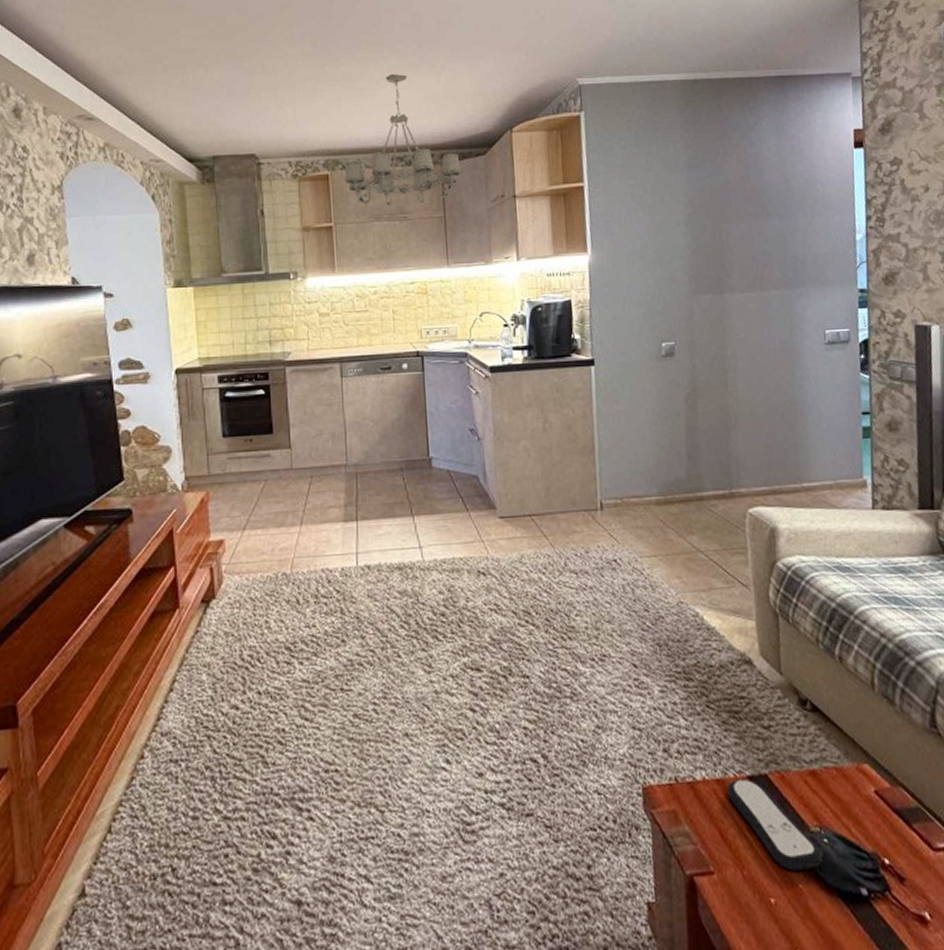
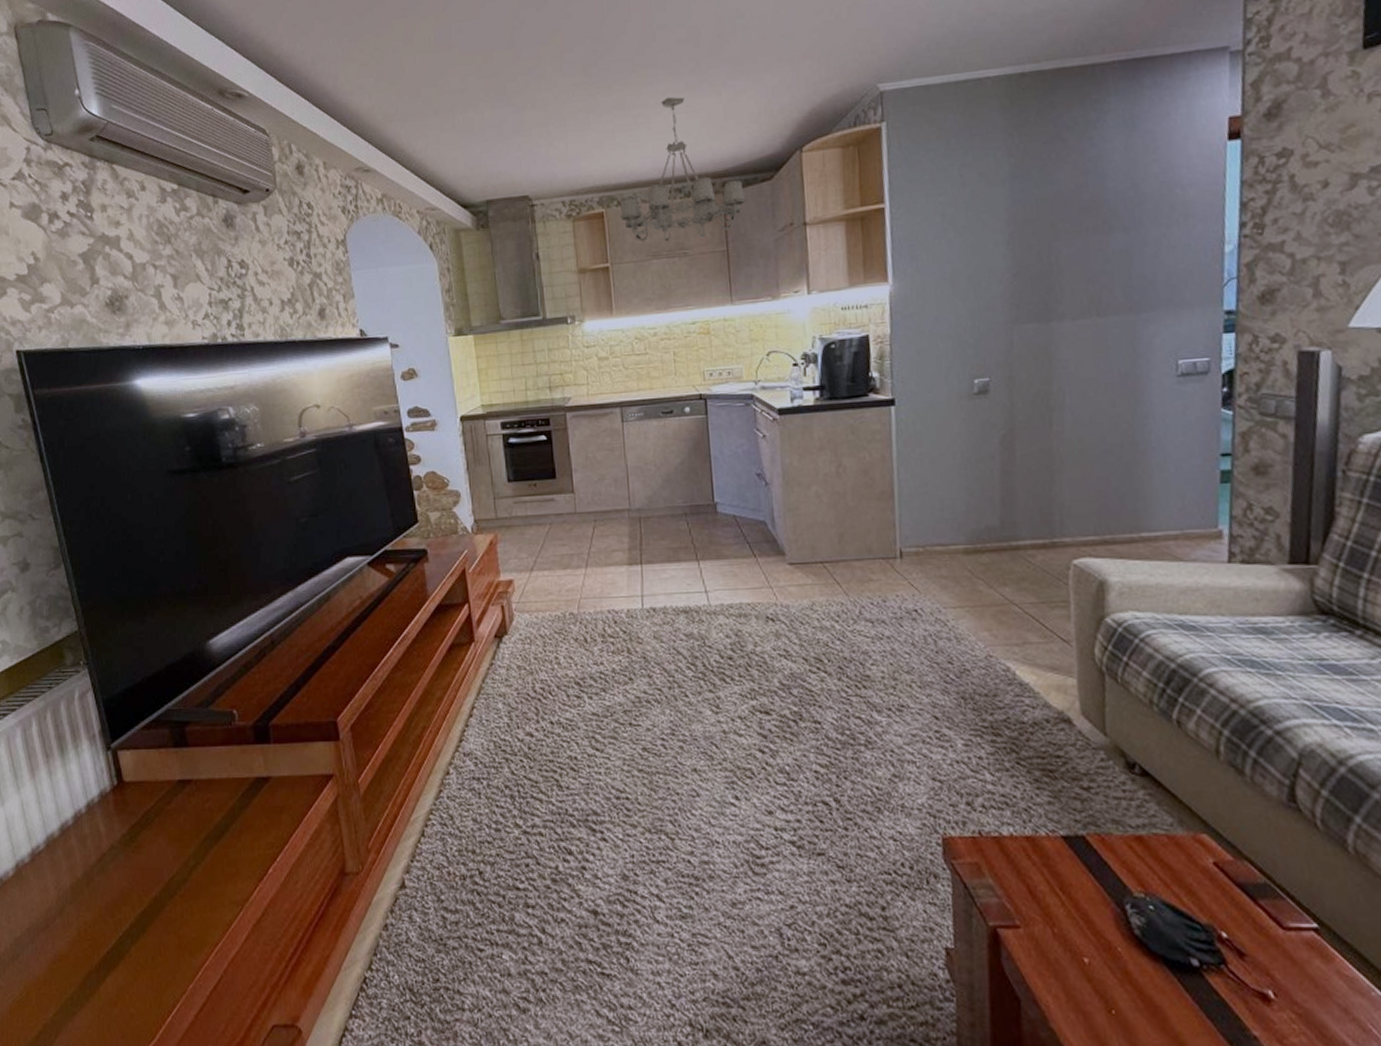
remote control: present [727,778,823,871] -> none [1038,838,1146,934]

